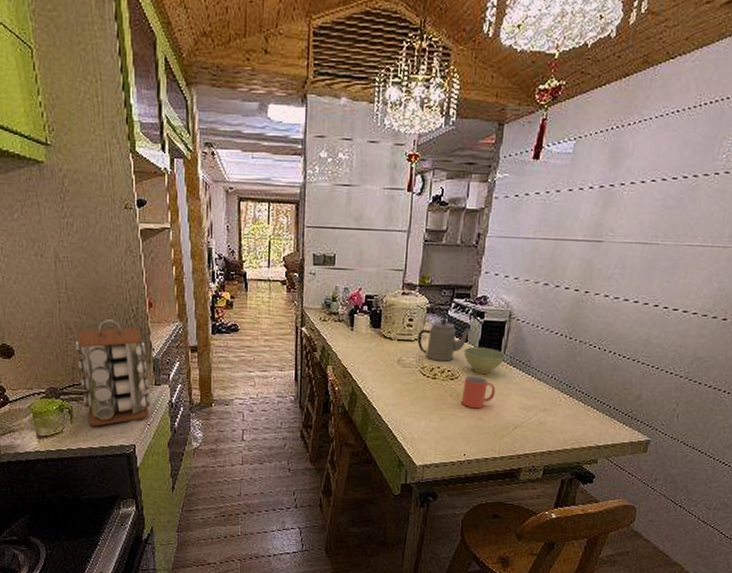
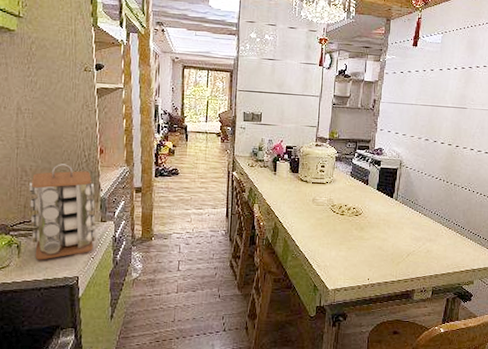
teapot: present [417,318,471,362] -> none [328,166,371,201]
mug: present [460,375,496,409] -> none [364,212,392,240]
bowl: present [463,347,507,375] -> none [365,189,399,212]

